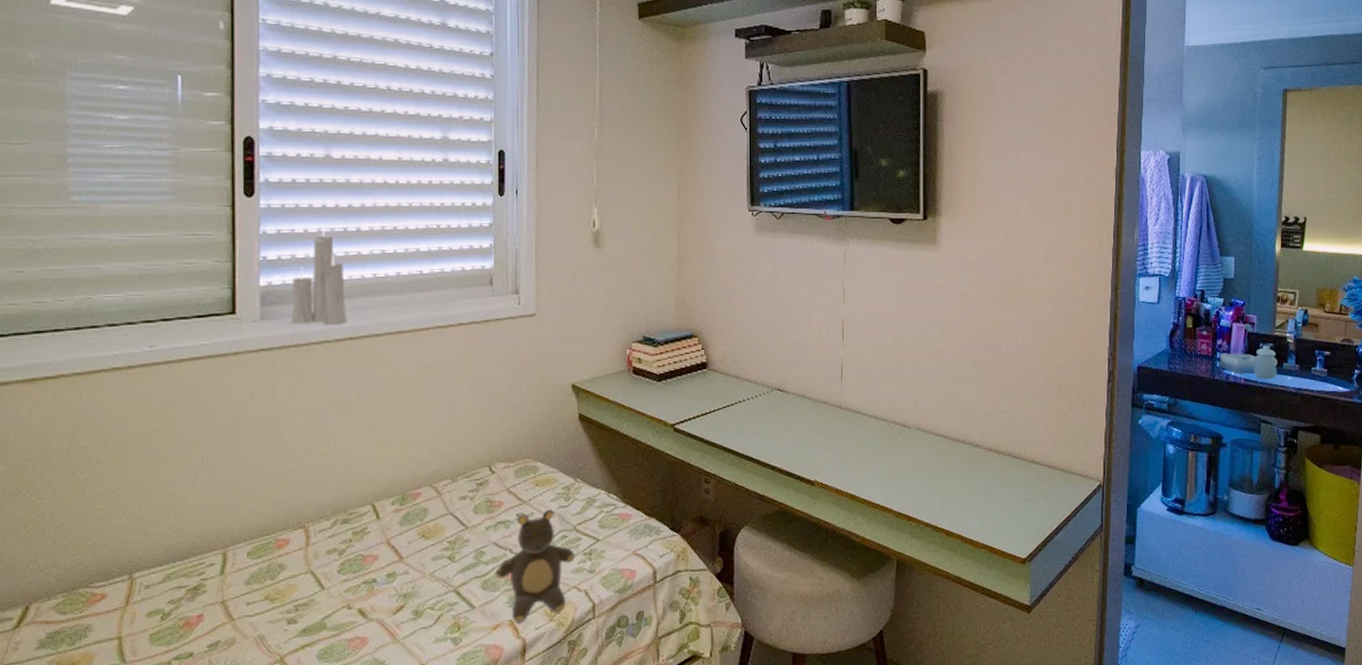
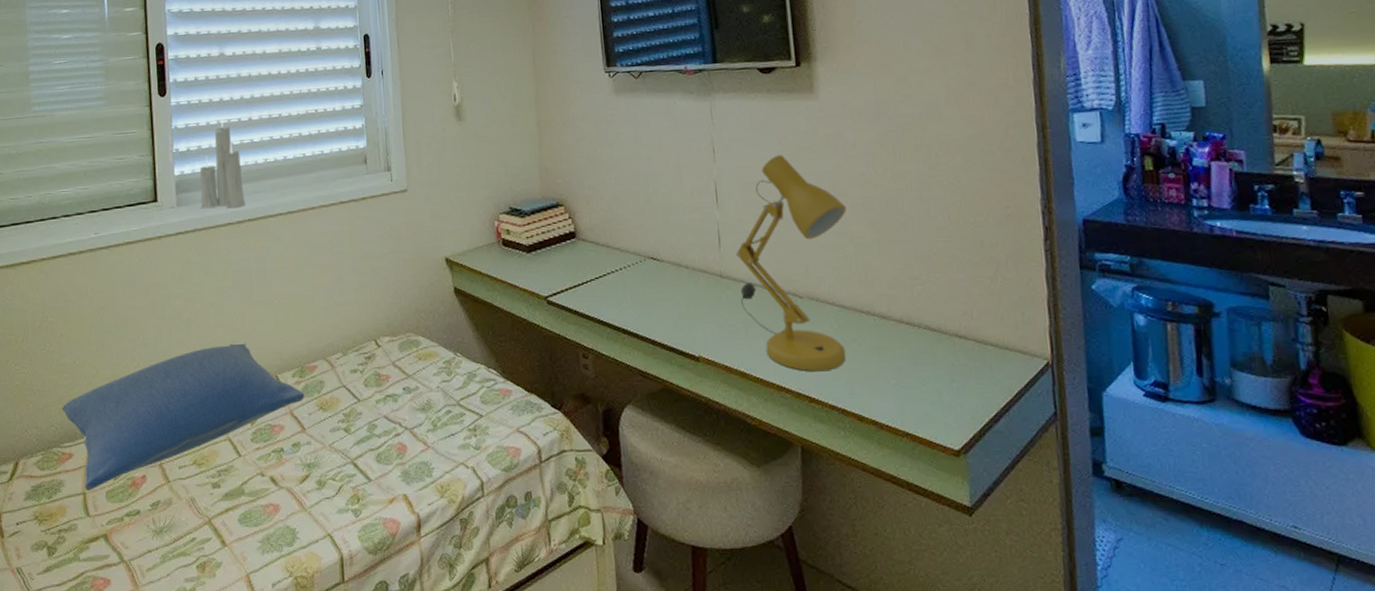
pillow: none [93,468,405,634] -> present [61,341,305,490]
teddy bear: present [495,509,576,623] -> none [387,383,461,498]
desk lamp: none [855,299,954,494] -> present [735,154,846,372]
soap dispenser: present [1220,345,1278,380] -> none [1197,187,1286,231]

